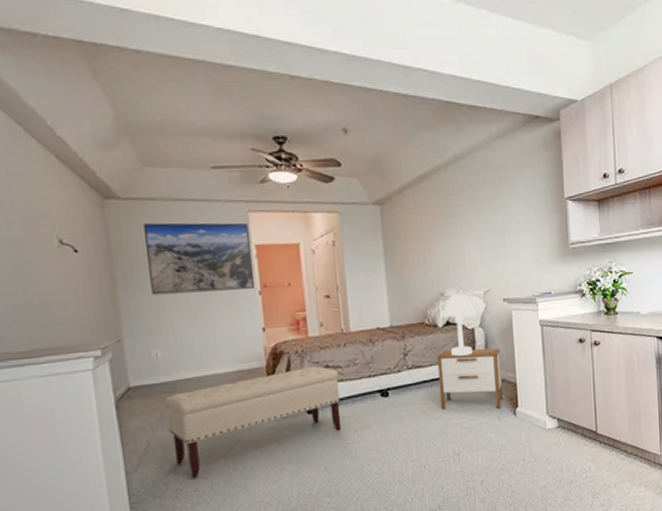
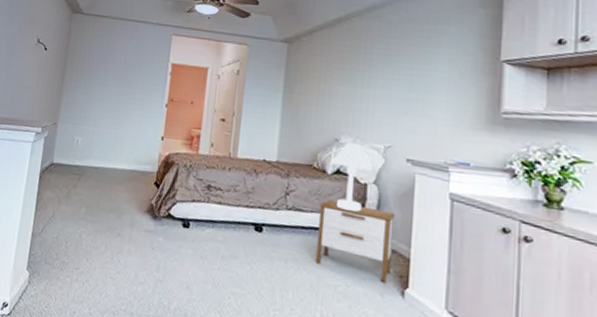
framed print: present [144,222,254,295] -> none [86,35,170,101]
bench: present [165,366,342,479] -> none [68,177,218,257]

